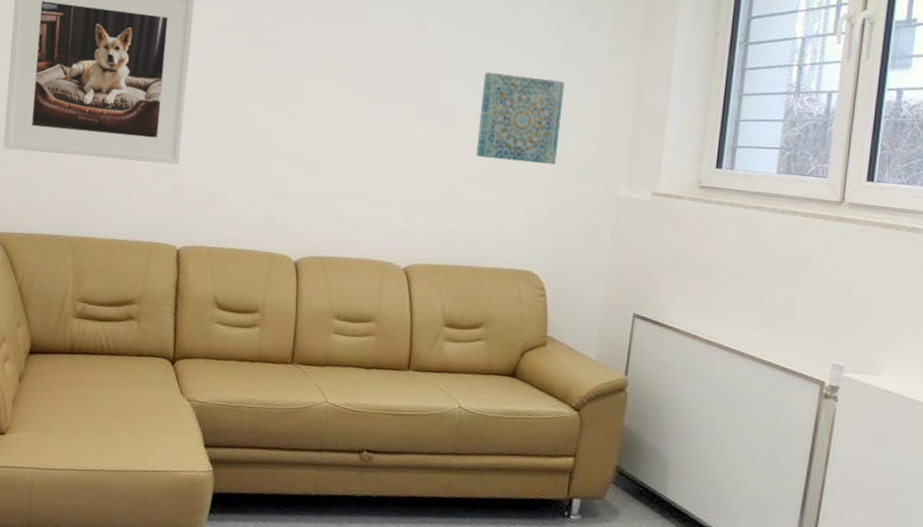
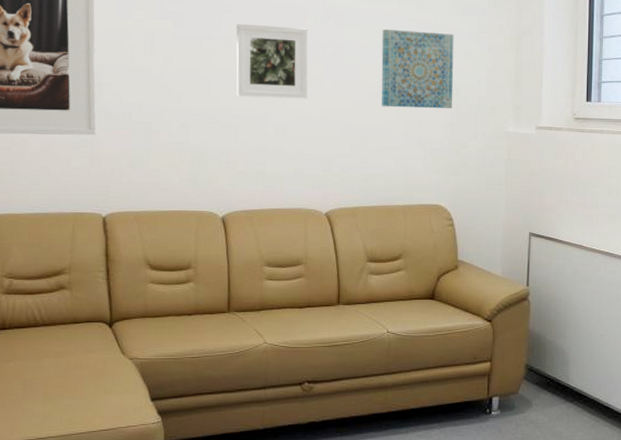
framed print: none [323,58,404,143] -> present [236,23,308,99]

